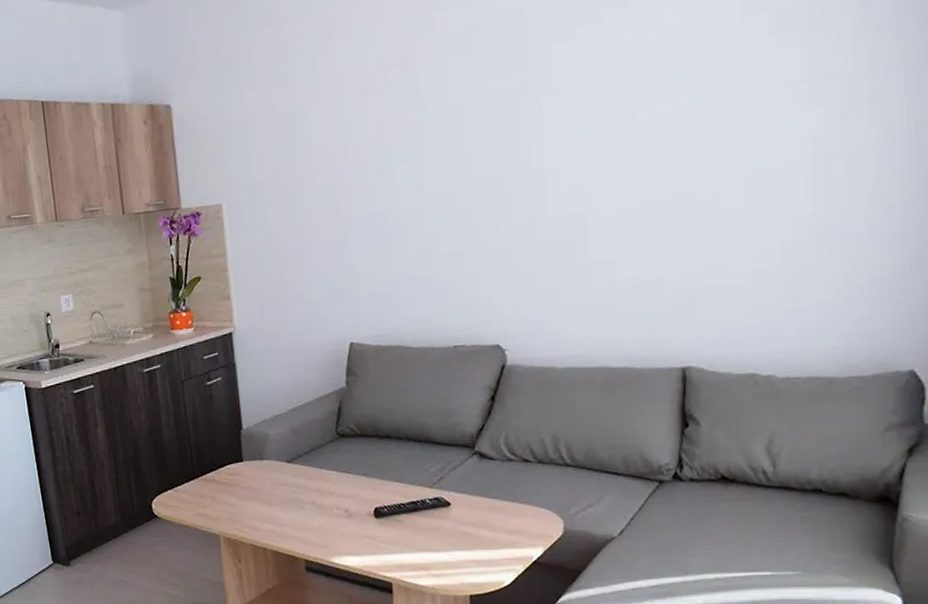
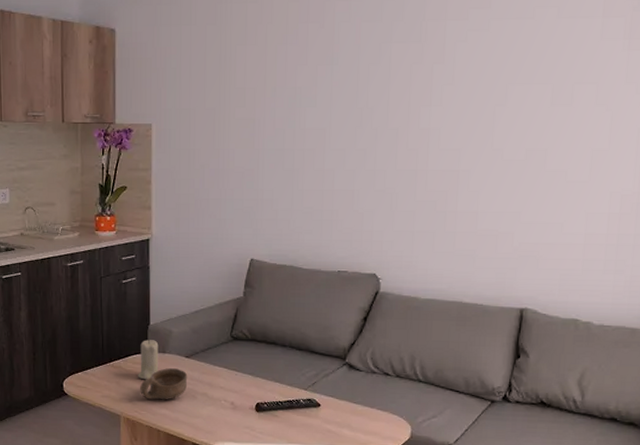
candle: none [233,446,258,492] -> present [138,340,159,380]
bowl: none [238,476,292,514] -> present [140,368,188,400]

